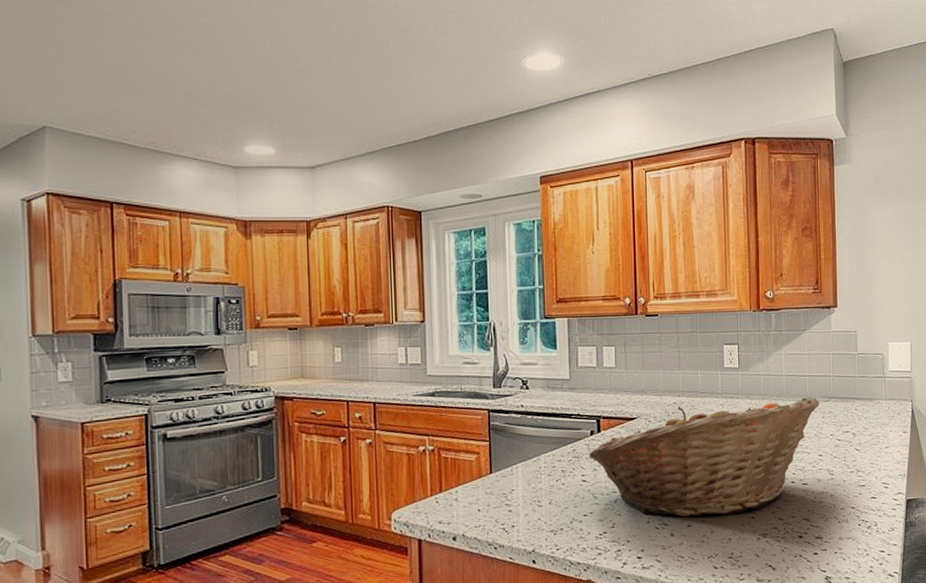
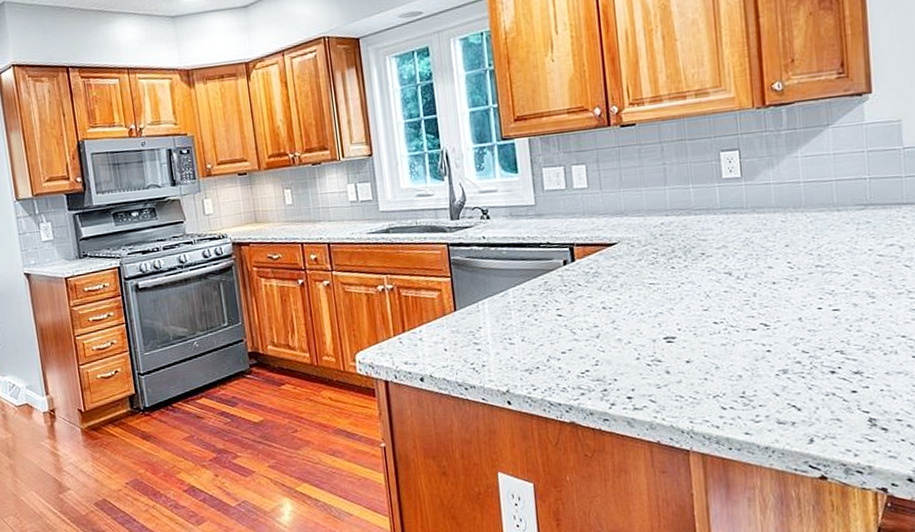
fruit basket: present [589,396,820,517] -> none [563,205,853,352]

